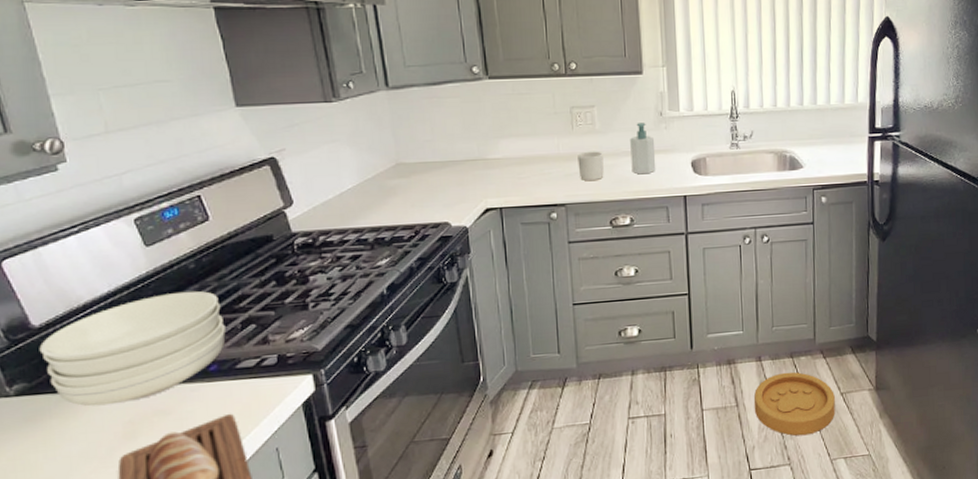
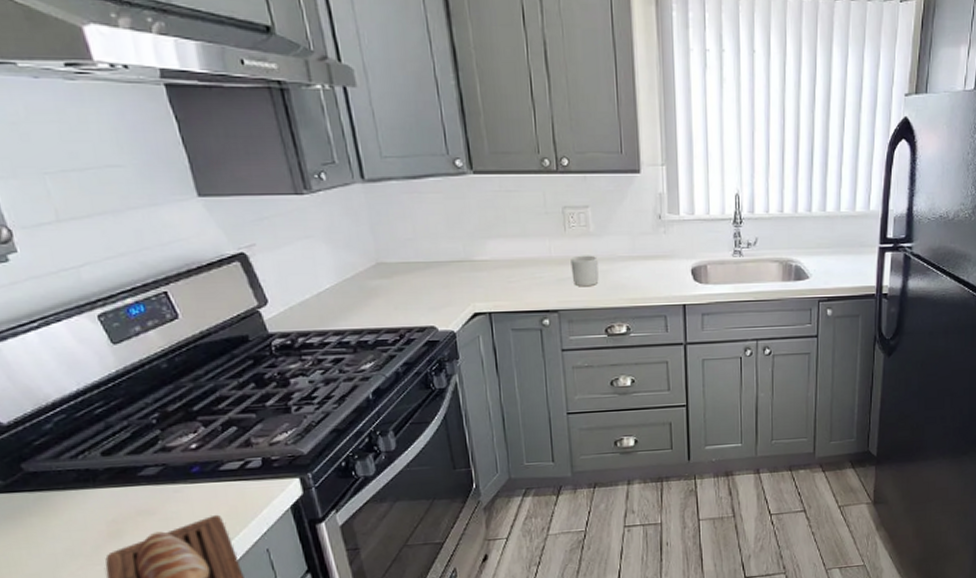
bowl: present [39,290,226,406] -> none [9,391,207,505]
soap bottle: present [630,123,656,175] -> none [627,226,654,281]
pet bowl: present [754,372,835,436] -> none [751,484,832,546]

